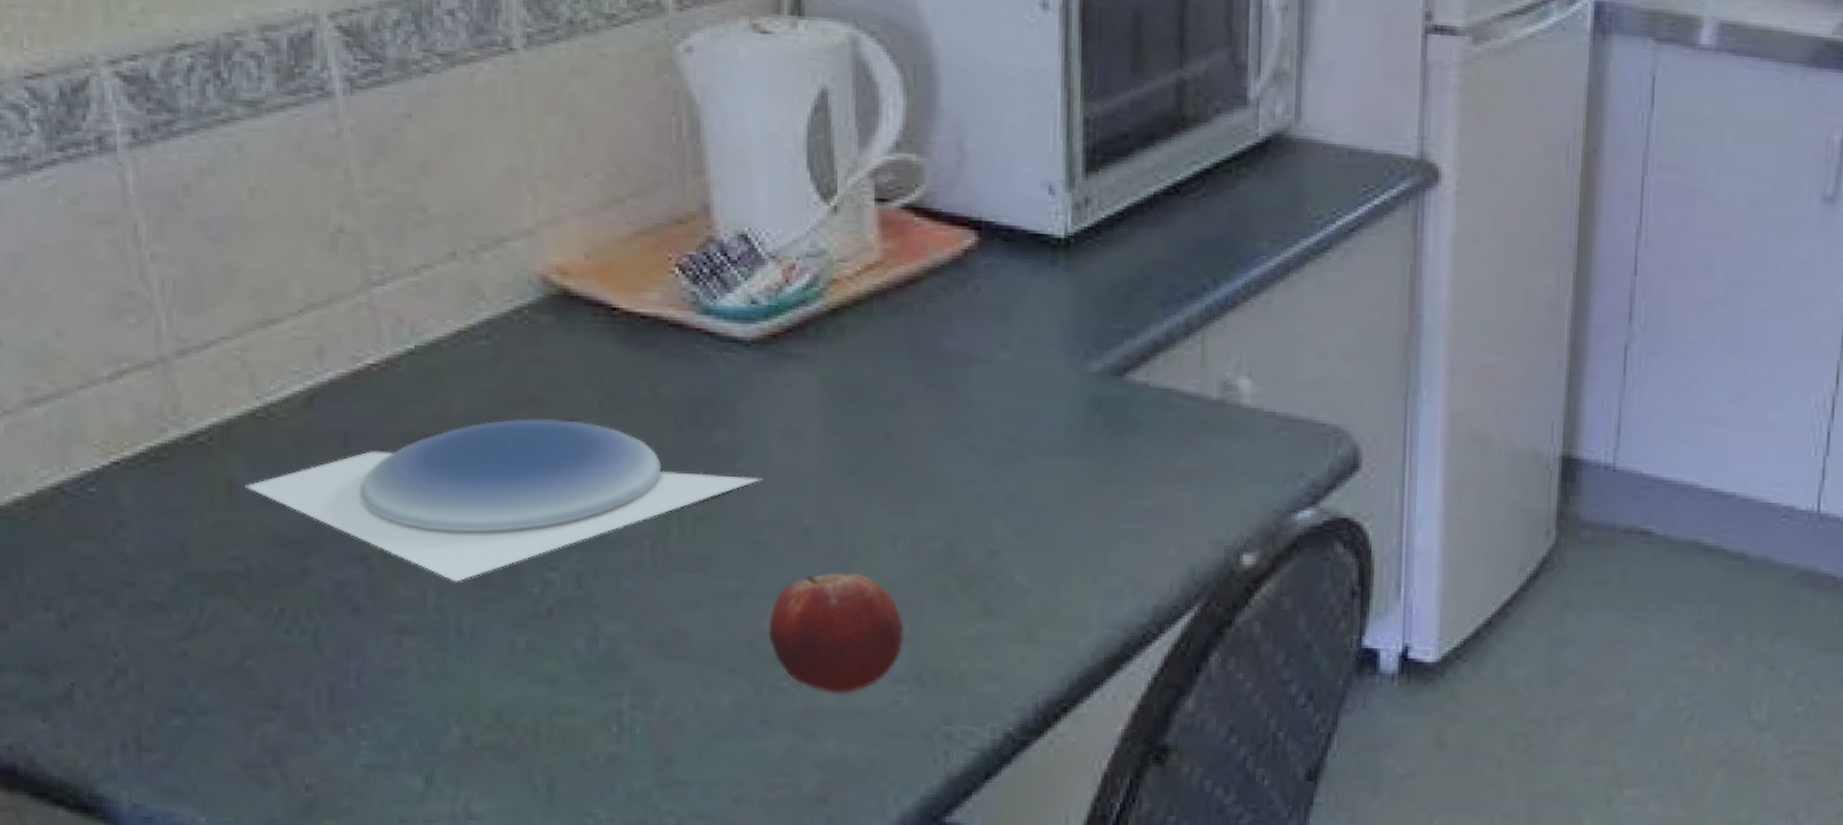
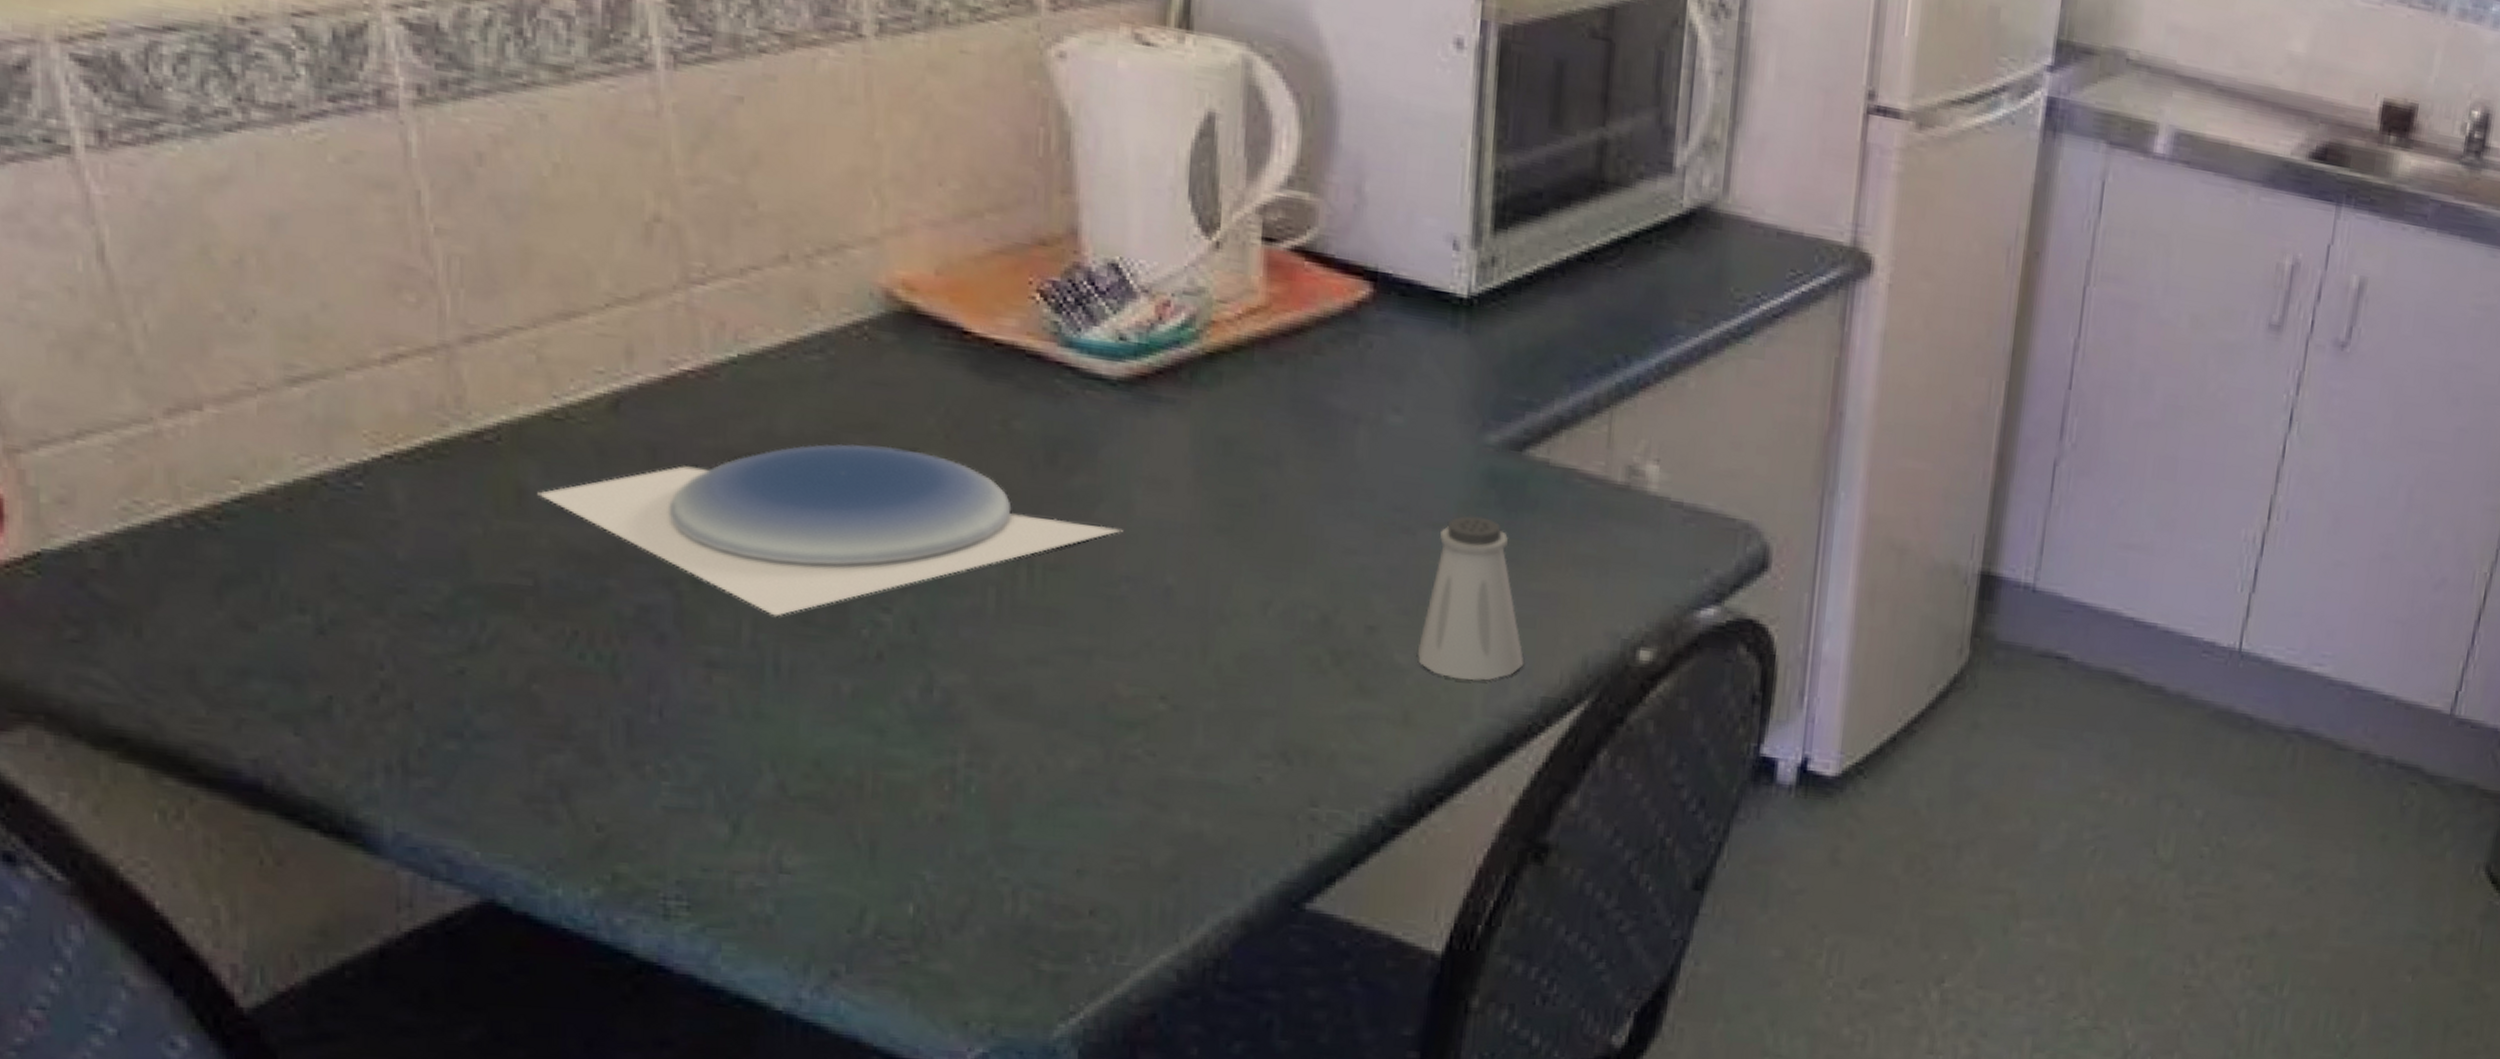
fruit: present [768,572,905,693] -> none [1122,636,1272,766]
saltshaker: none [1036,440,1136,596] -> present [1417,515,1524,681]

